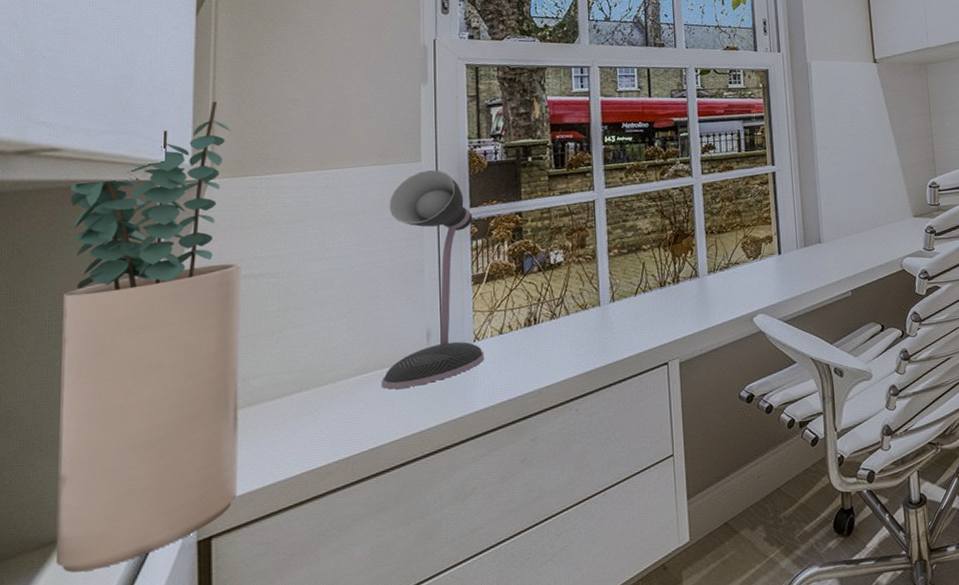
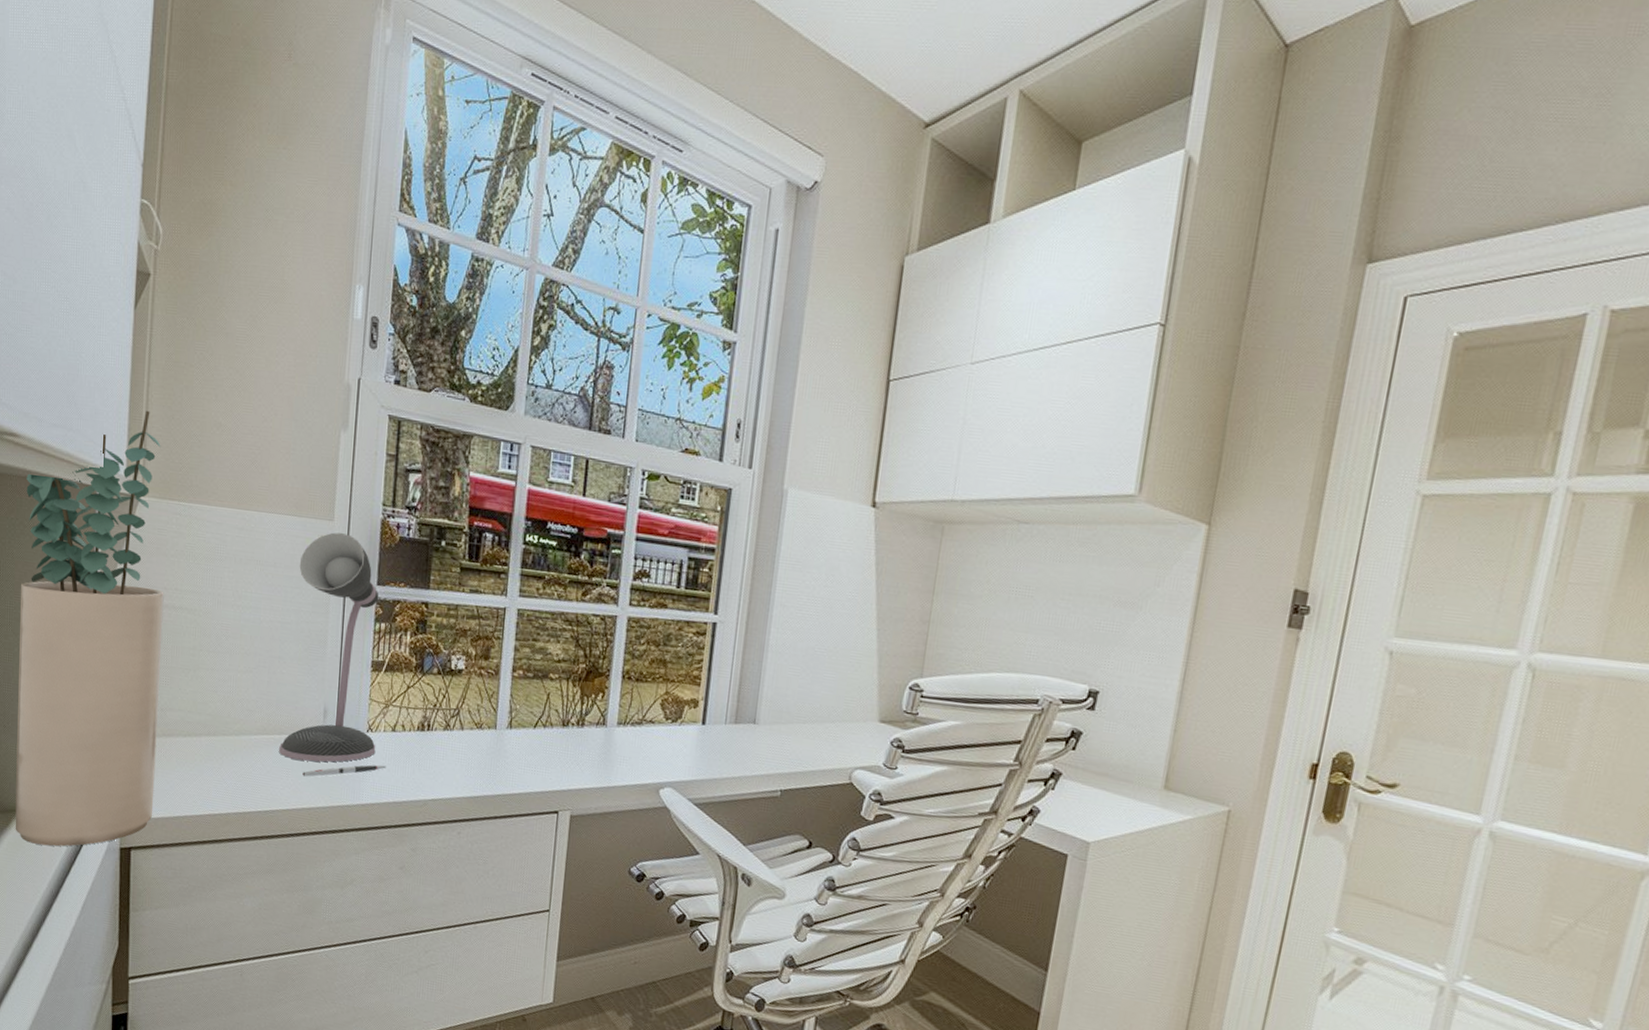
pen: none [409,368,497,403] -> present [302,764,386,777]

